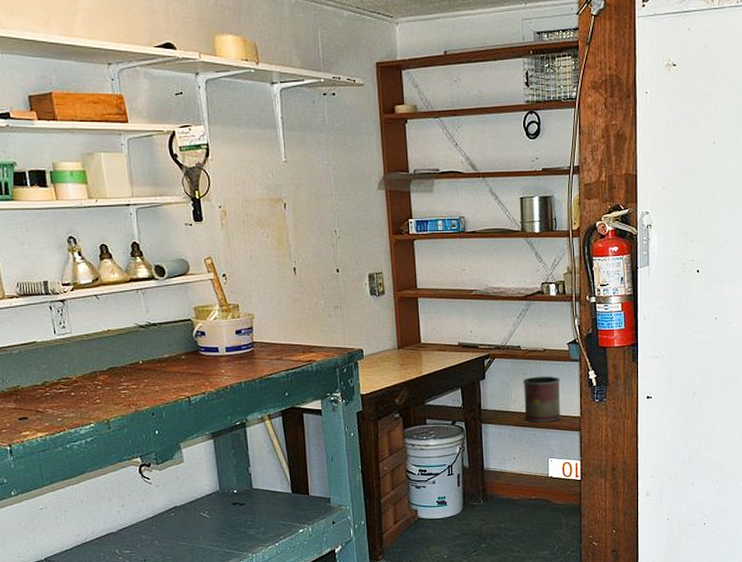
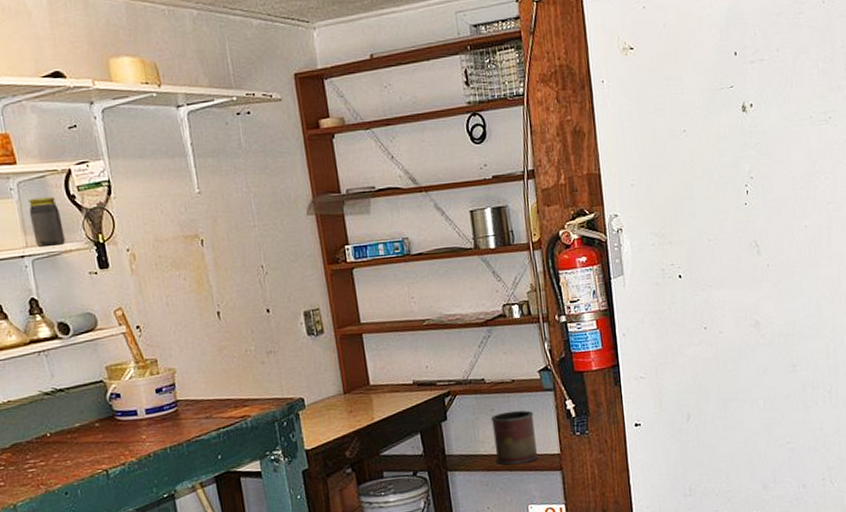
jar: none [136,154,166,199] -> present [28,197,65,248]

